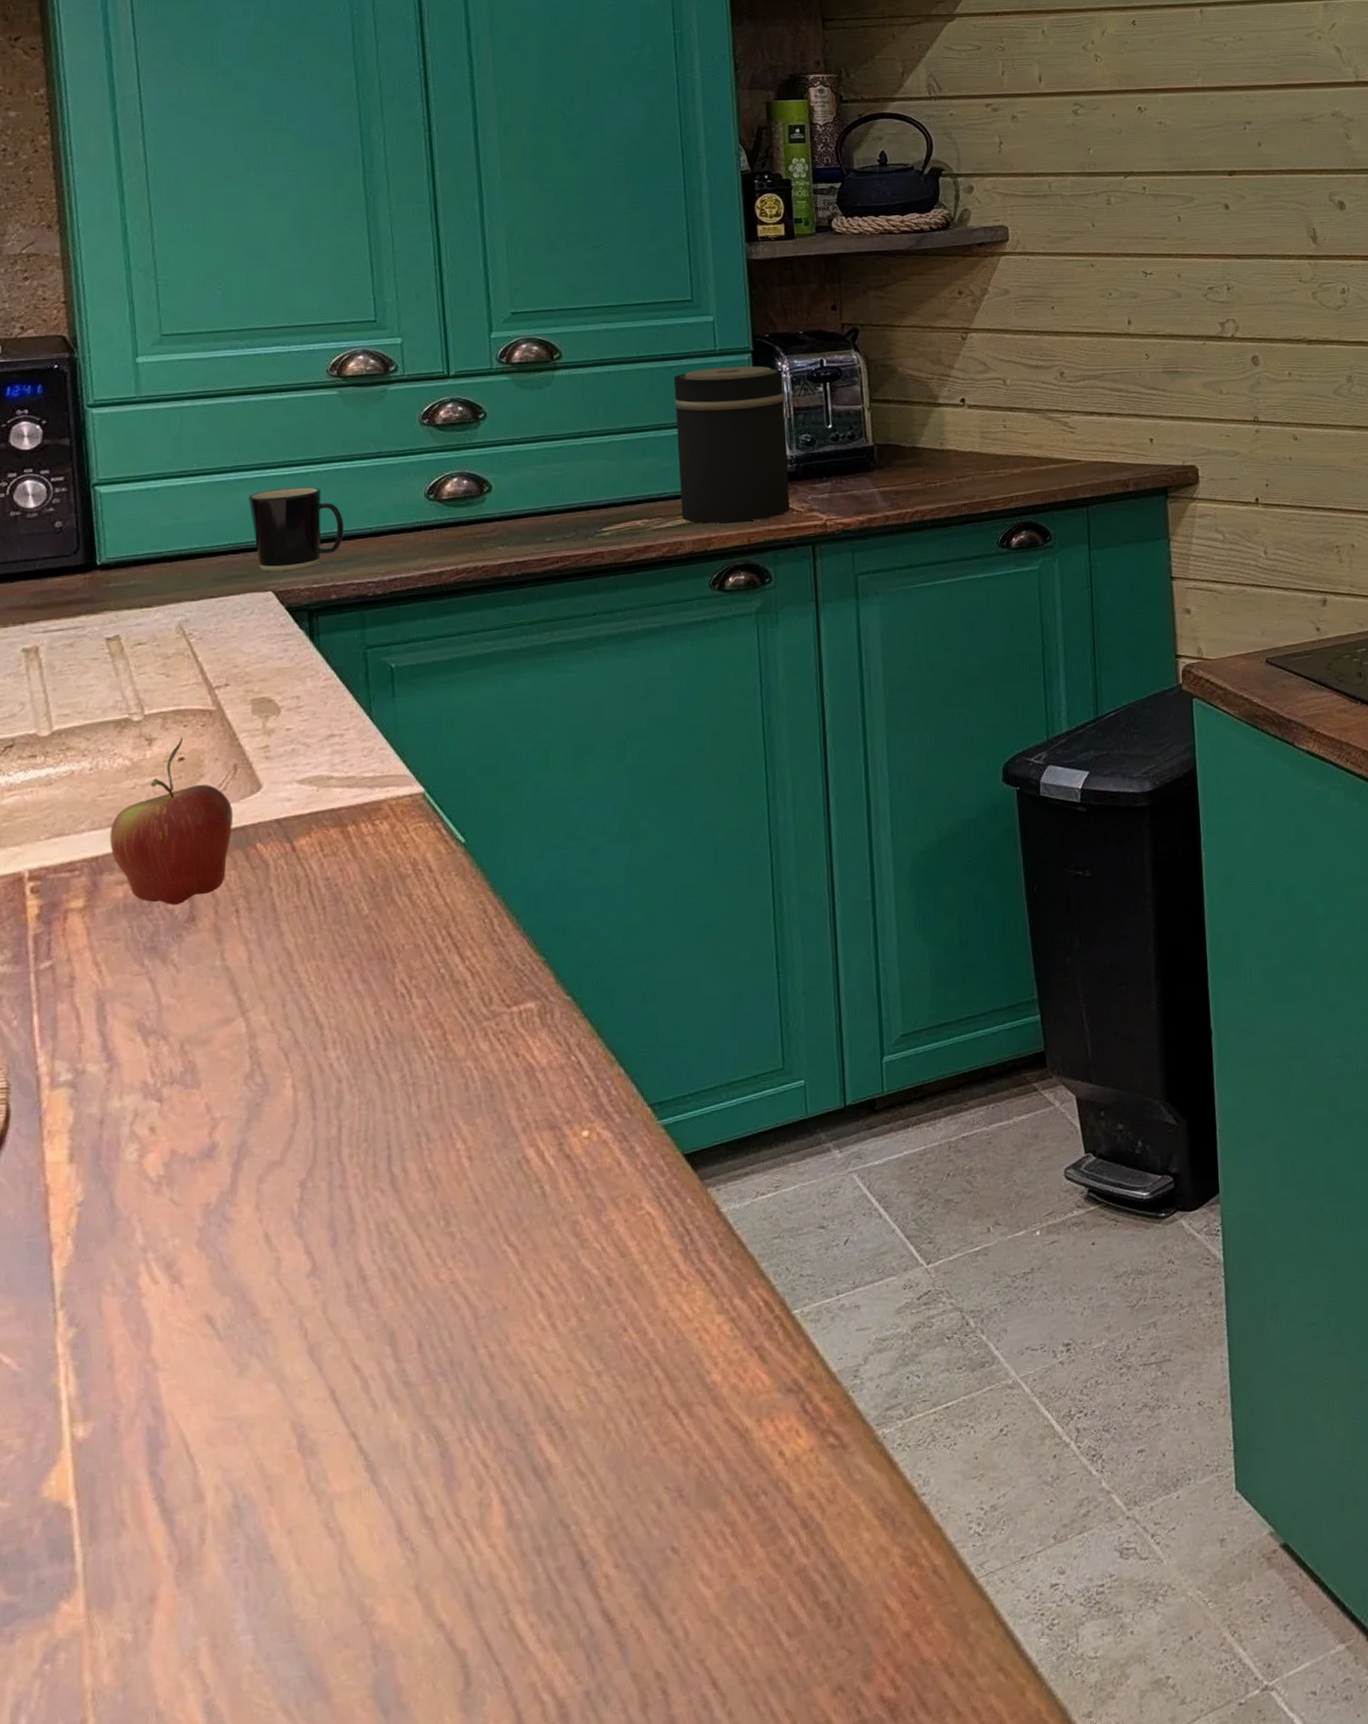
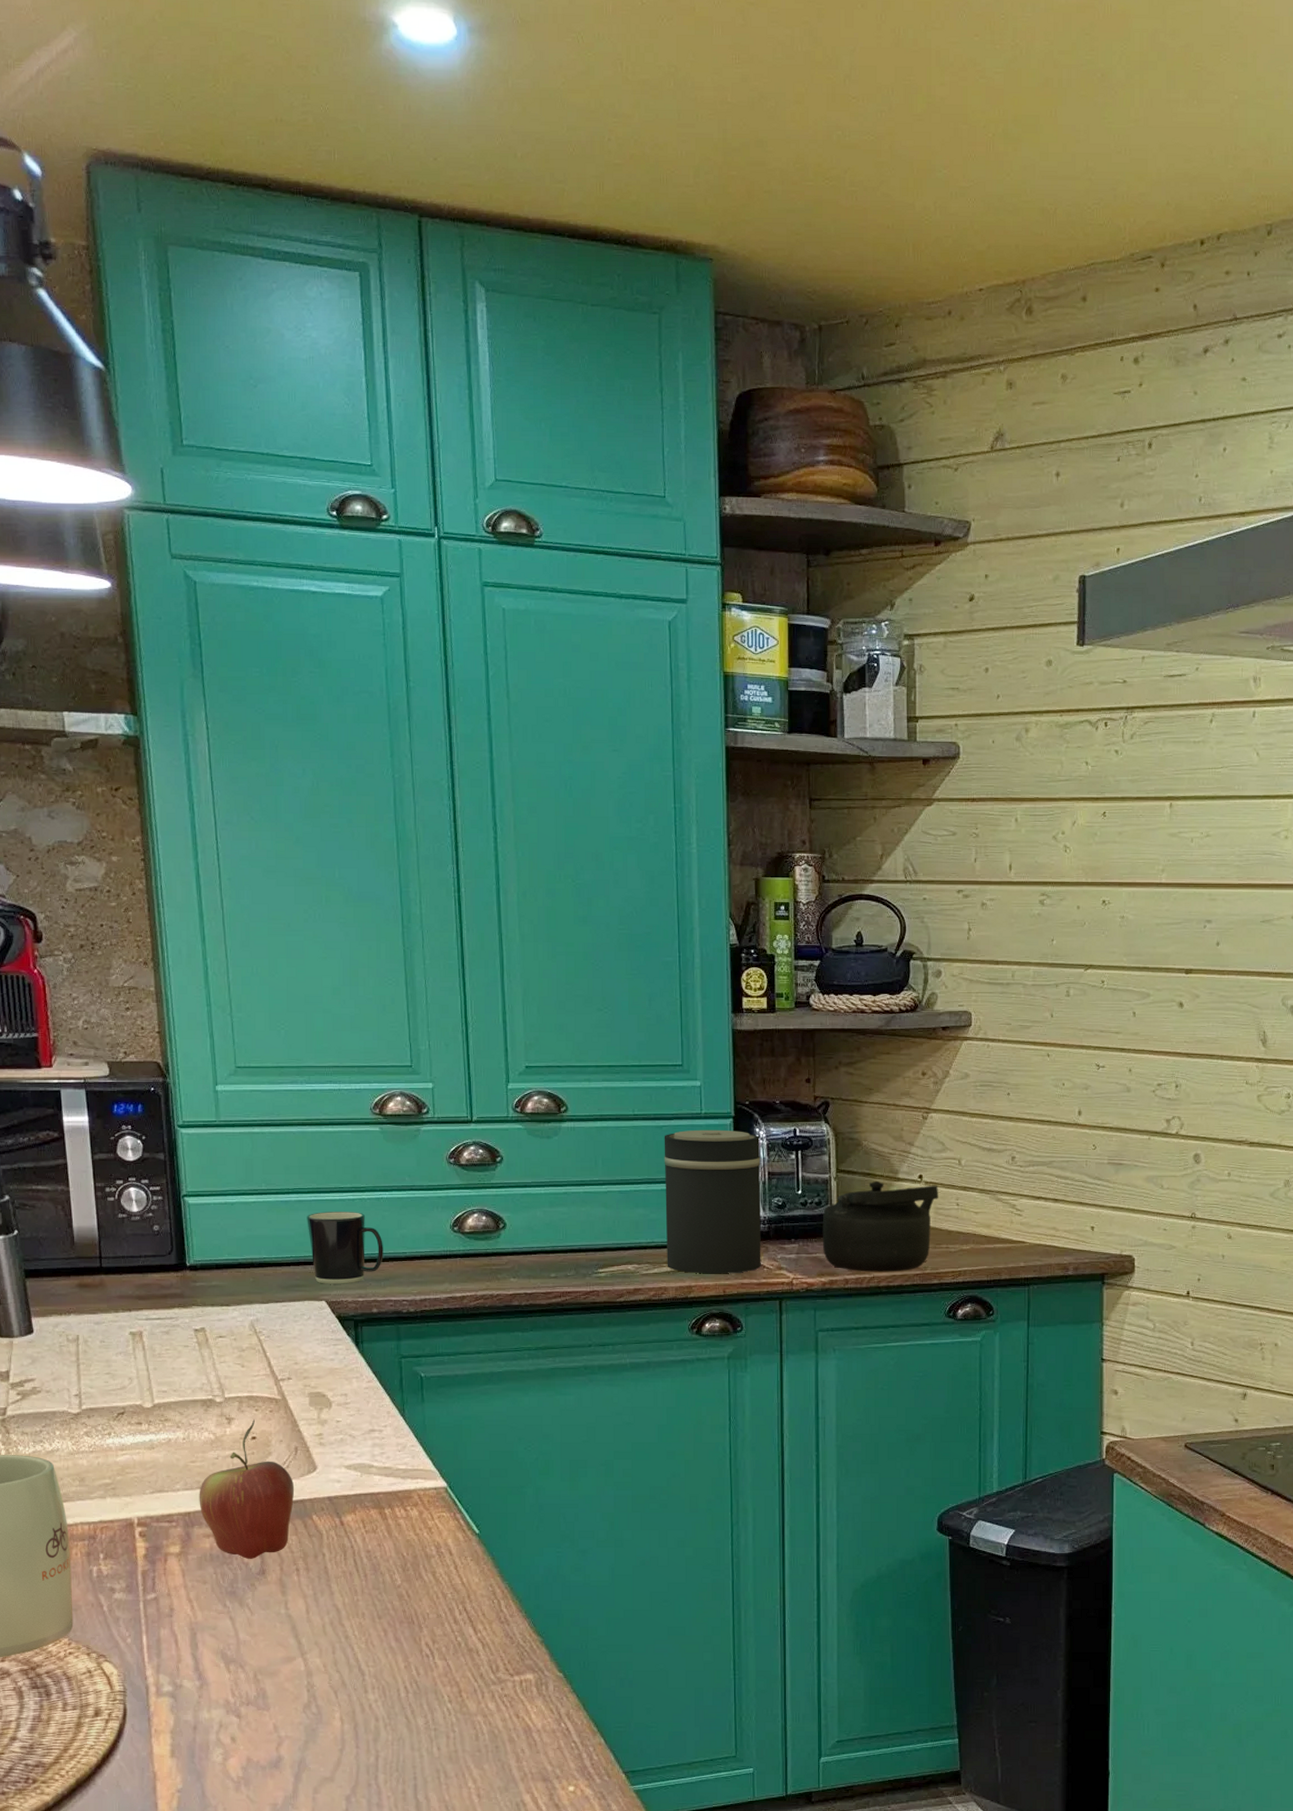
kettle: none [856,408,984,507] -> present [822,1180,938,1272]

